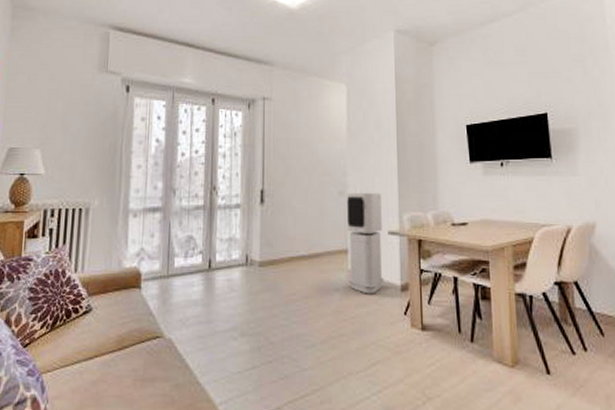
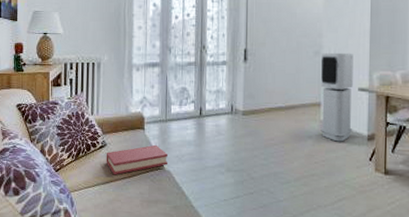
hardback book: none [90,306,170,348] -> present [106,144,169,175]

